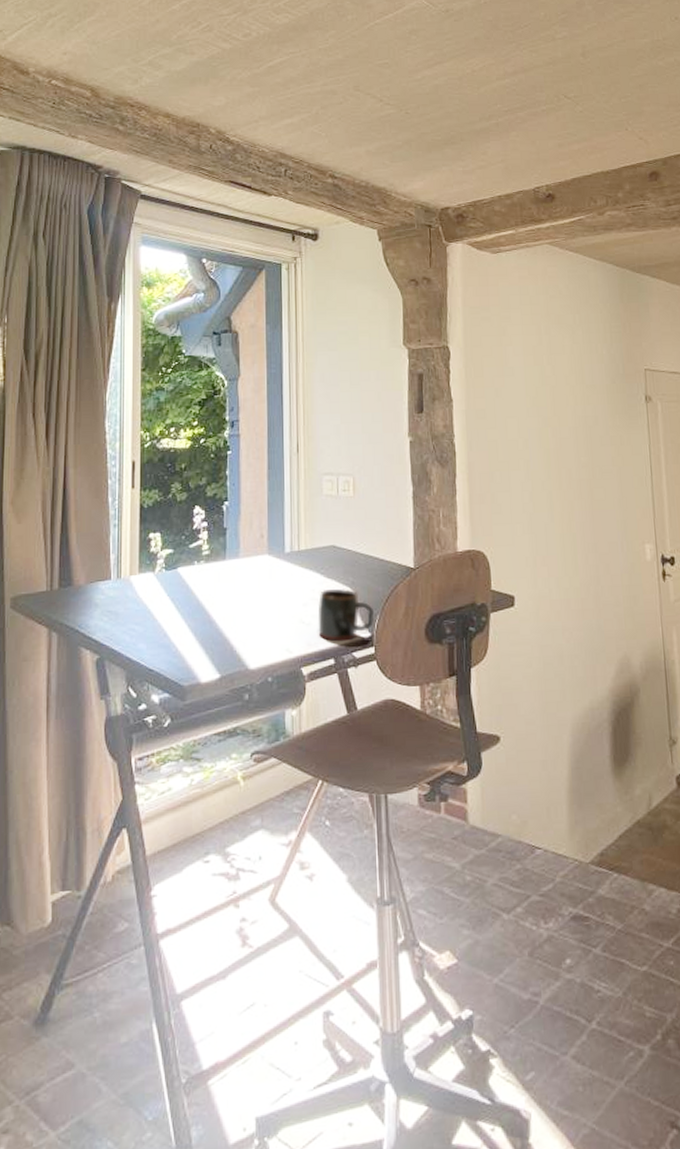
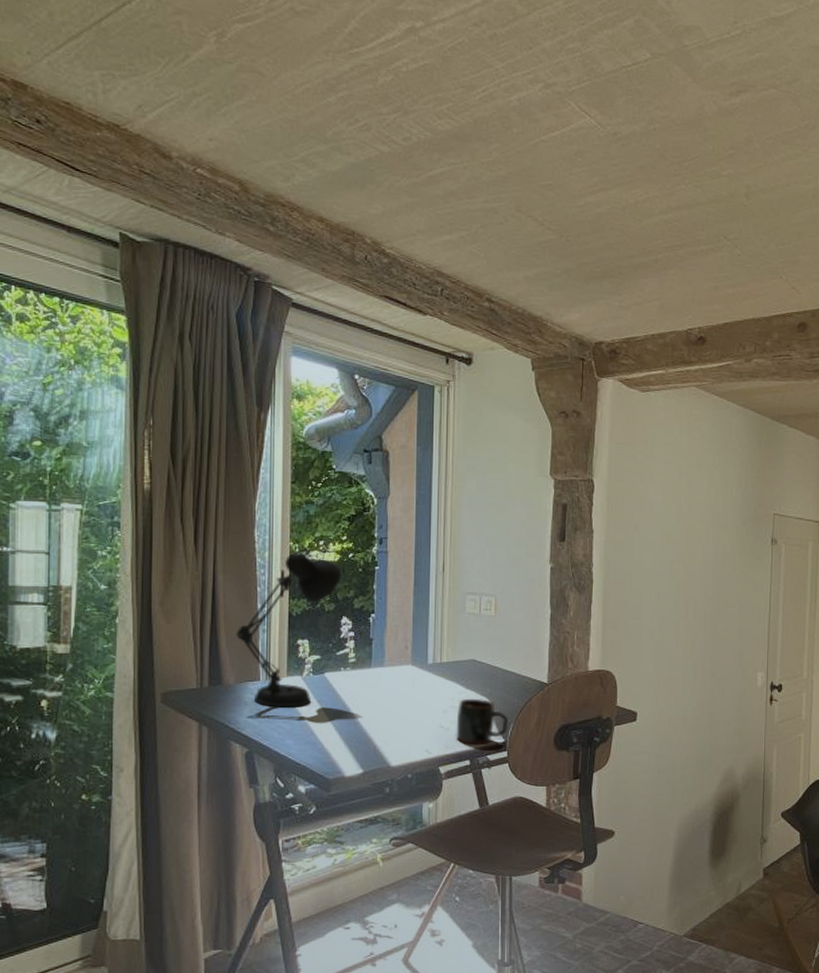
desk lamp: none [87,440,194,608] -> present [236,552,342,708]

